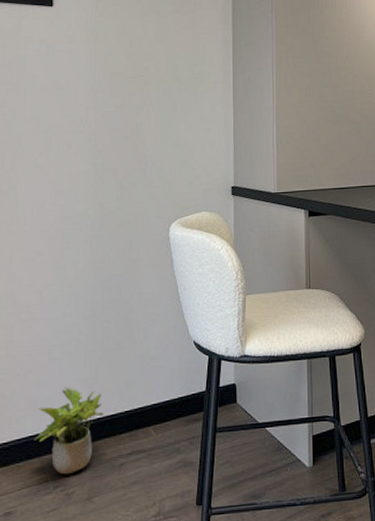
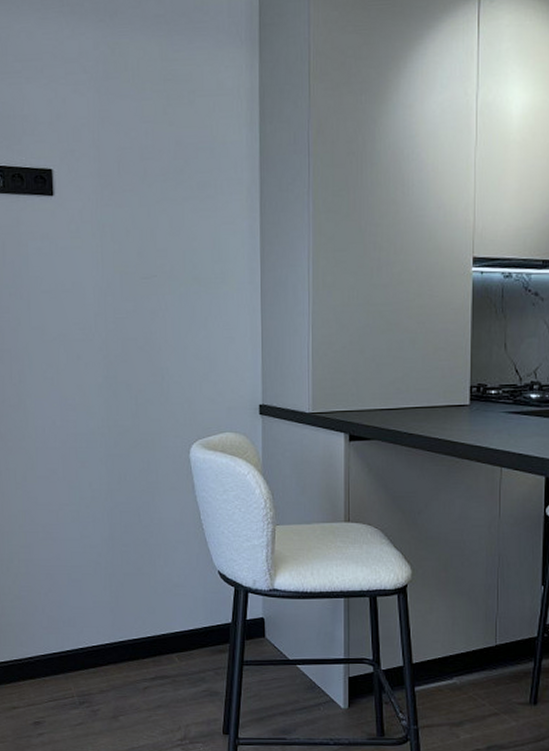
potted plant: present [33,387,104,475] -> none [57,608,126,693]

